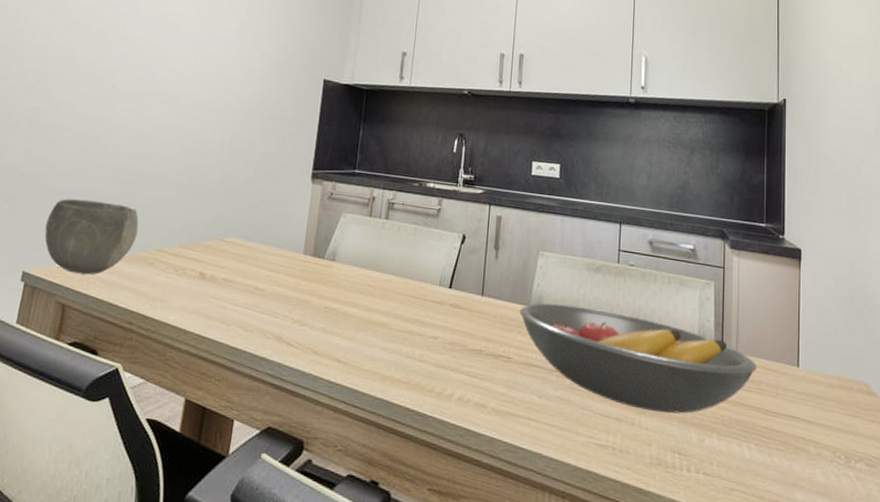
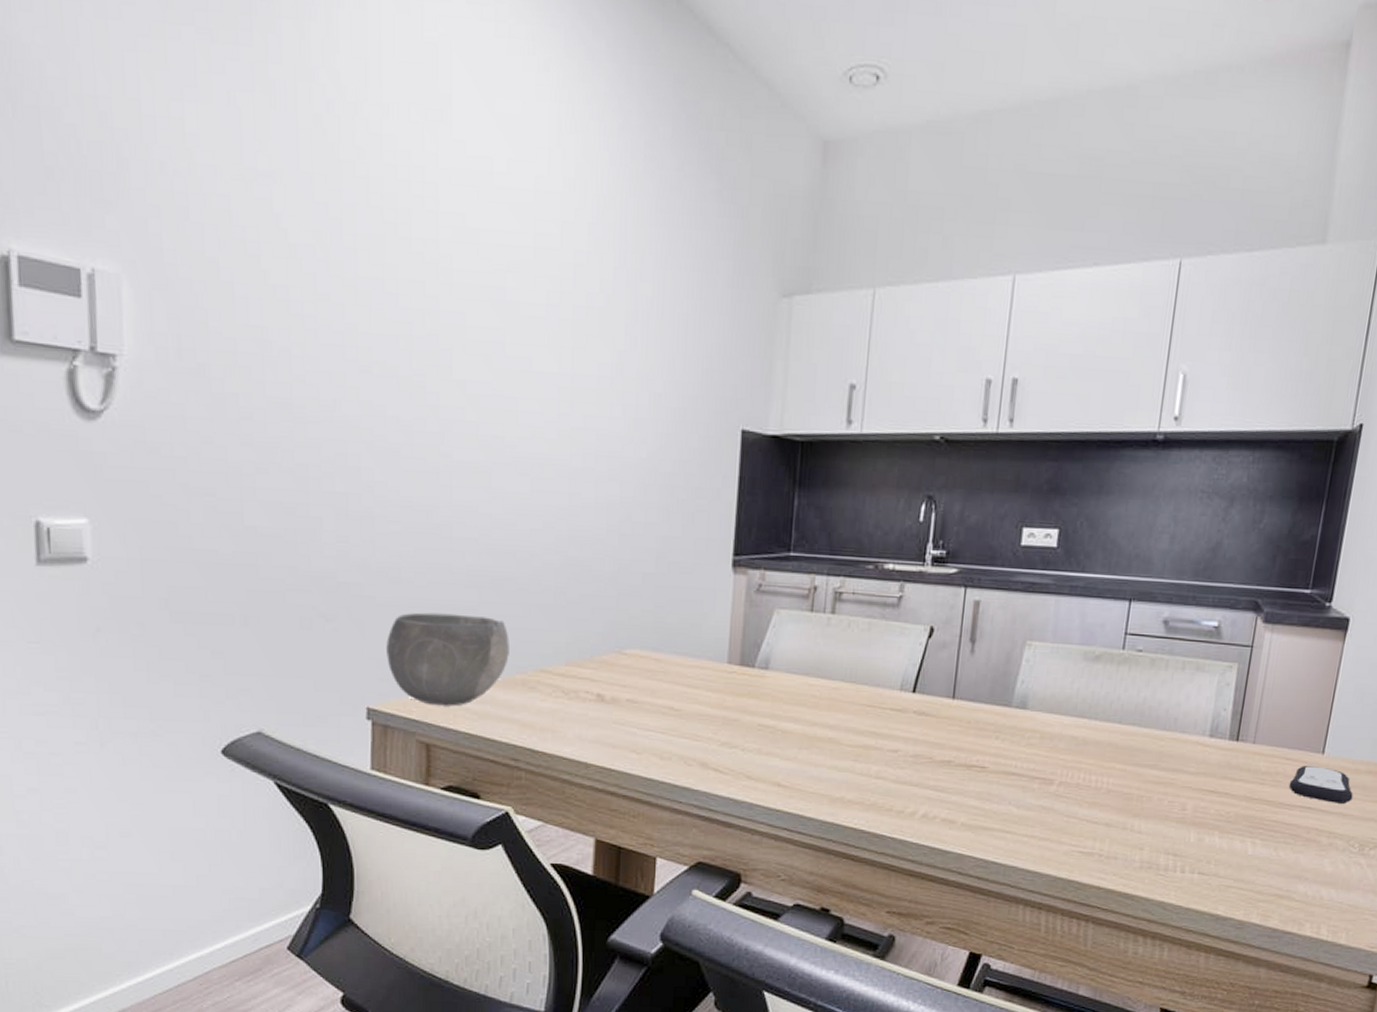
fruit bowl: present [519,303,757,414] -> none [998,702,1275,815]
remote control: none [772,376,831,415] -> present [1288,765,1353,804]

